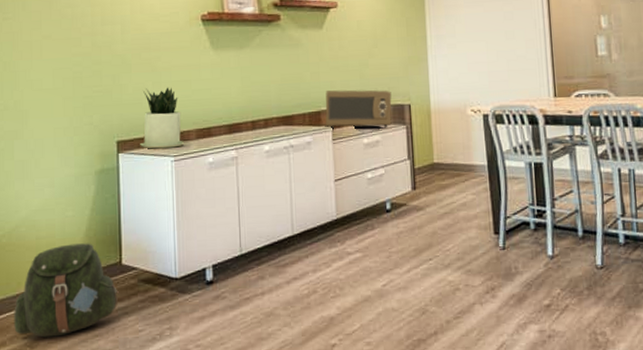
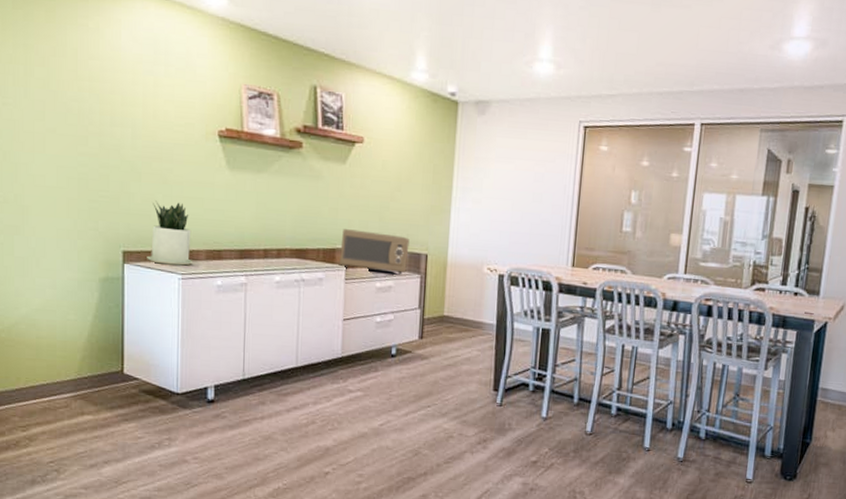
backpack: present [14,243,119,337] -> none [13,347,119,433]

